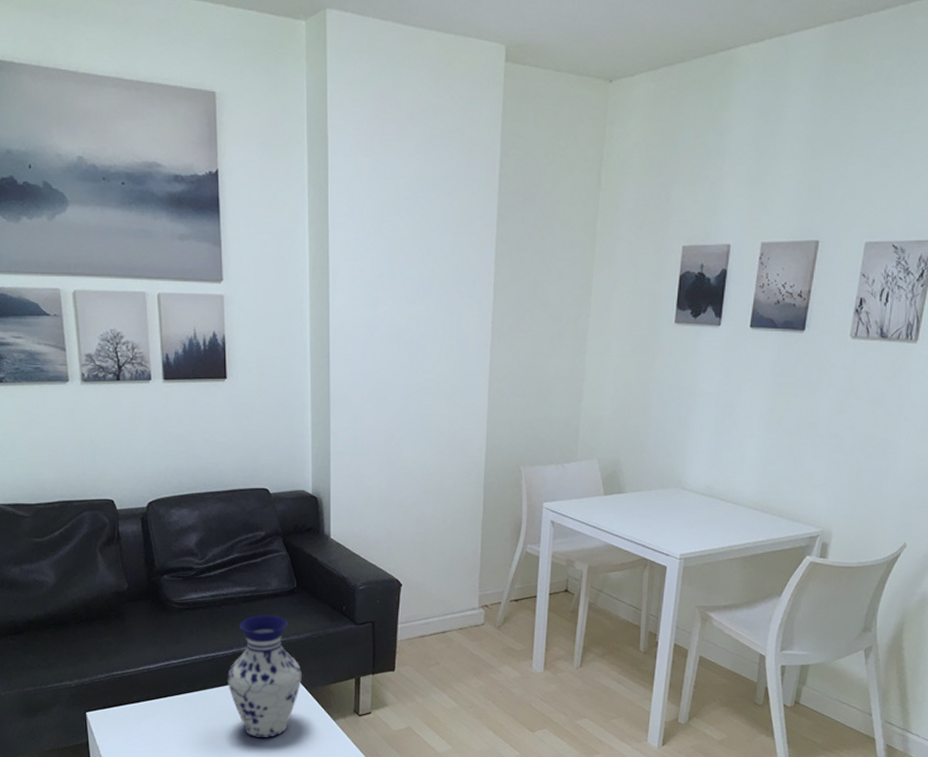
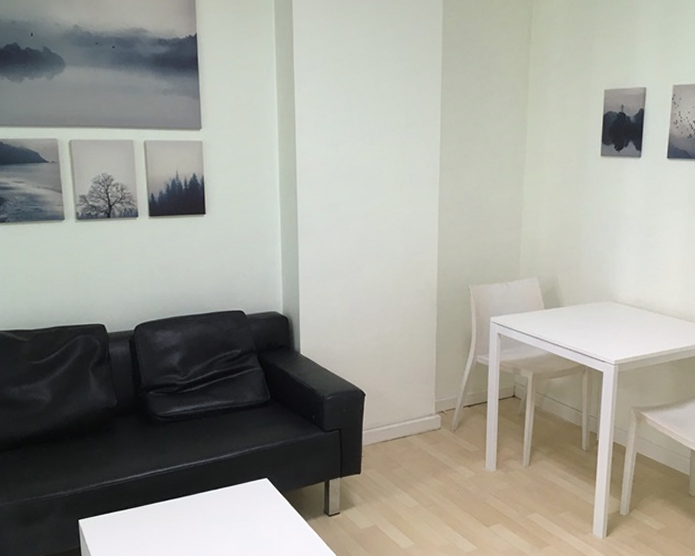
vase: present [226,615,302,738] -> none [207,426,276,539]

